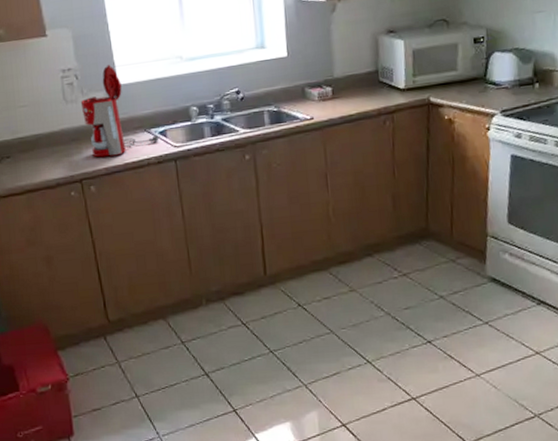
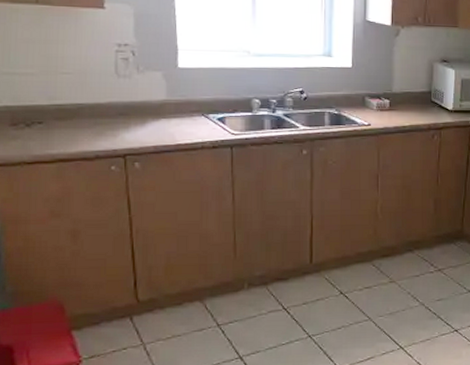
coffee maker: present [80,64,159,158] -> none [134,47,217,135]

